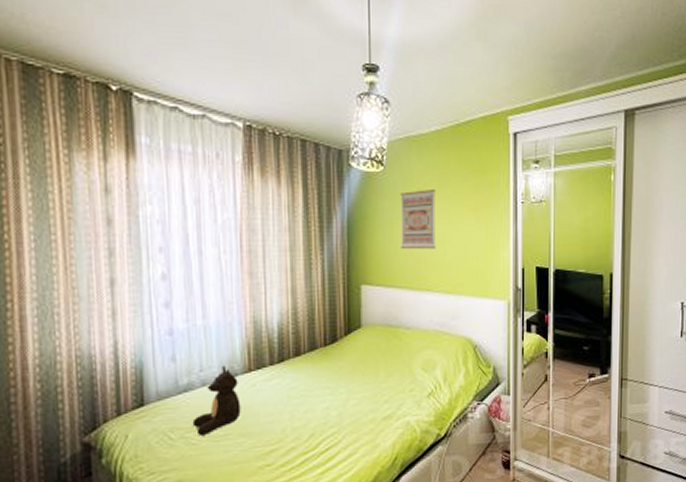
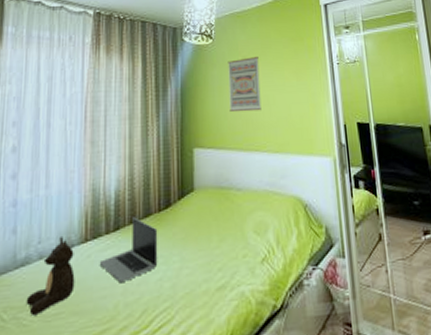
laptop: none [264,350,325,411] -> present [99,217,158,284]

